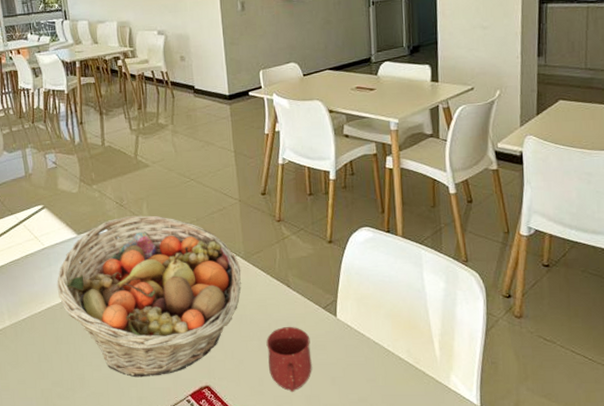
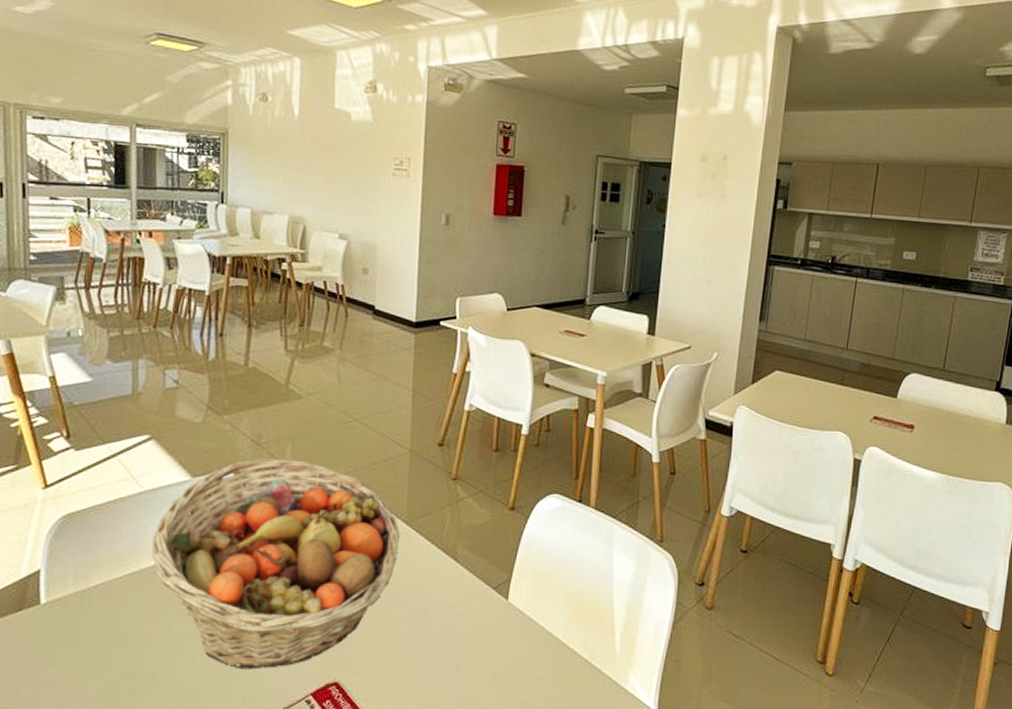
mug: present [266,327,312,393] -> none [417,610,473,693]

